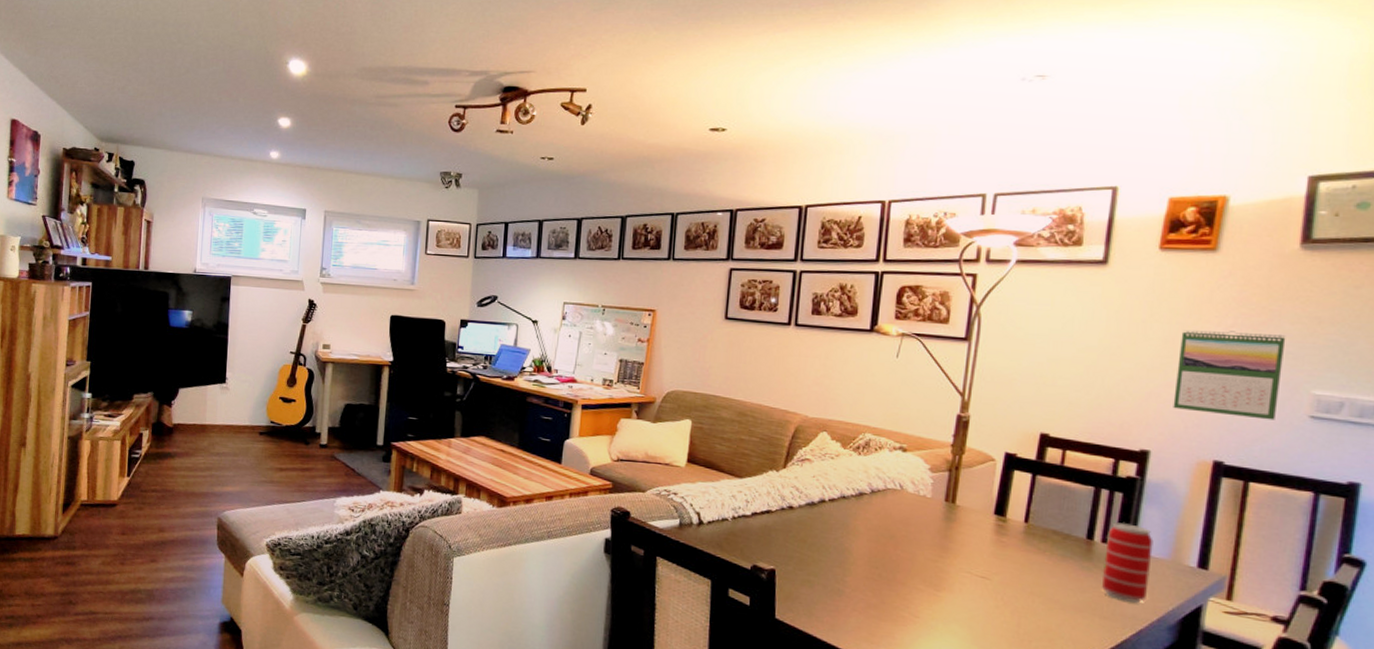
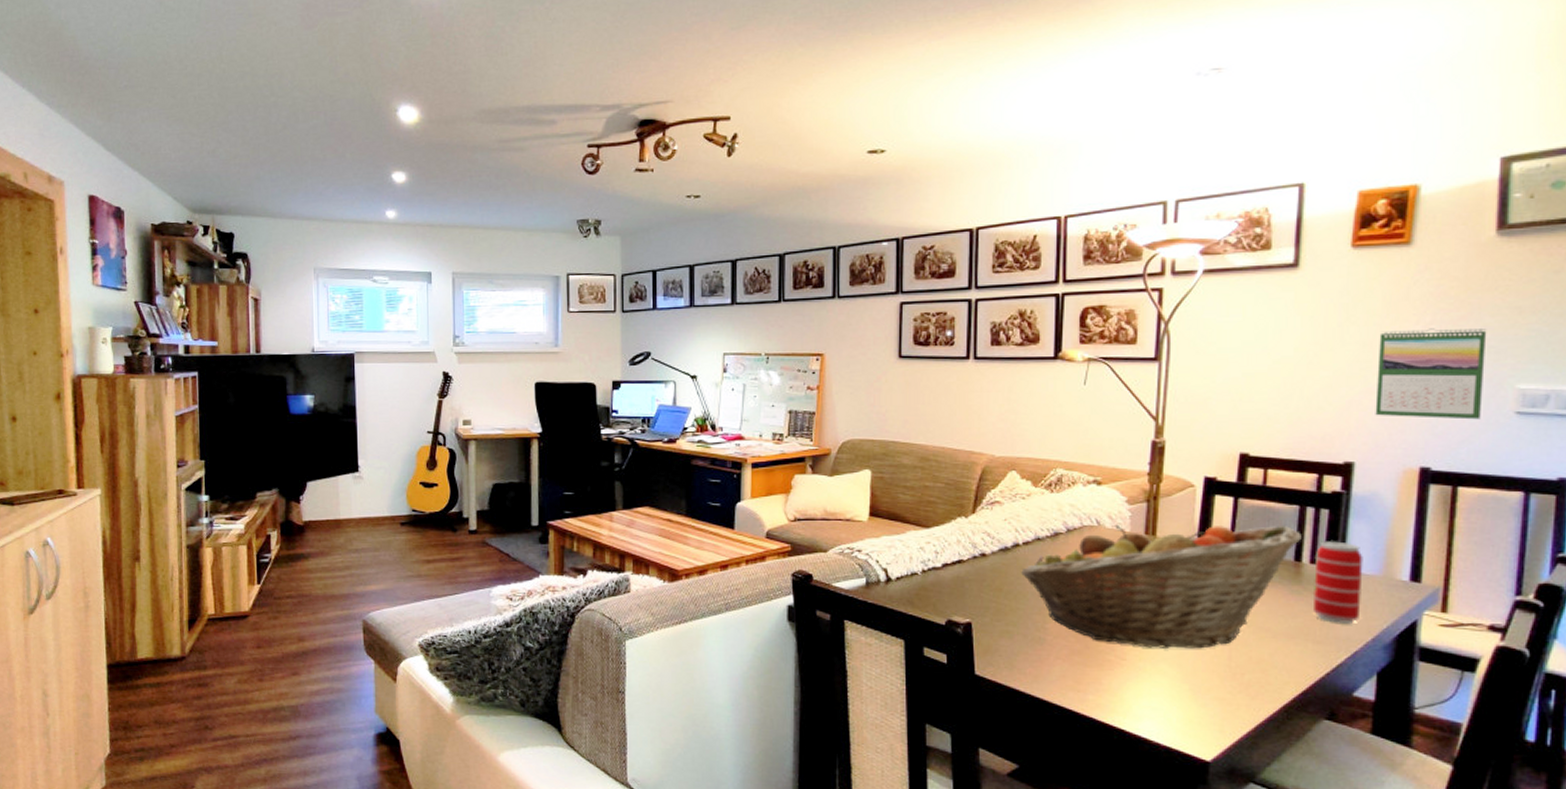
fruit basket: none [825,490,1095,614] -> present [1021,524,1302,649]

